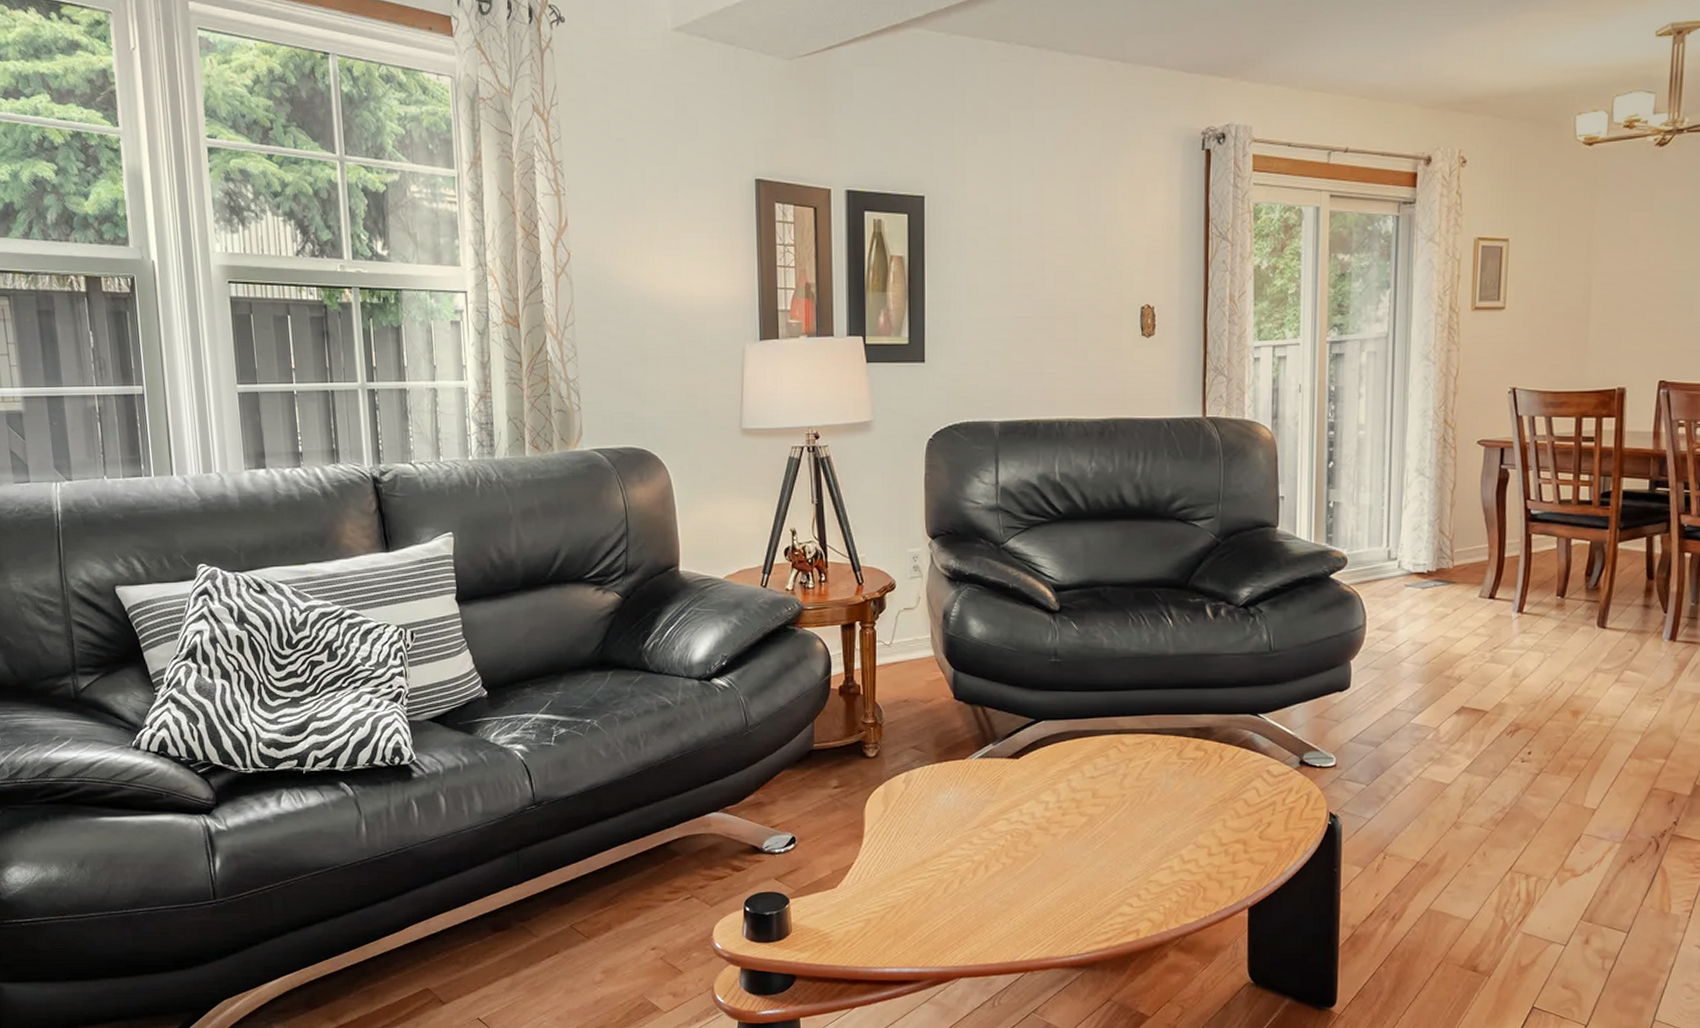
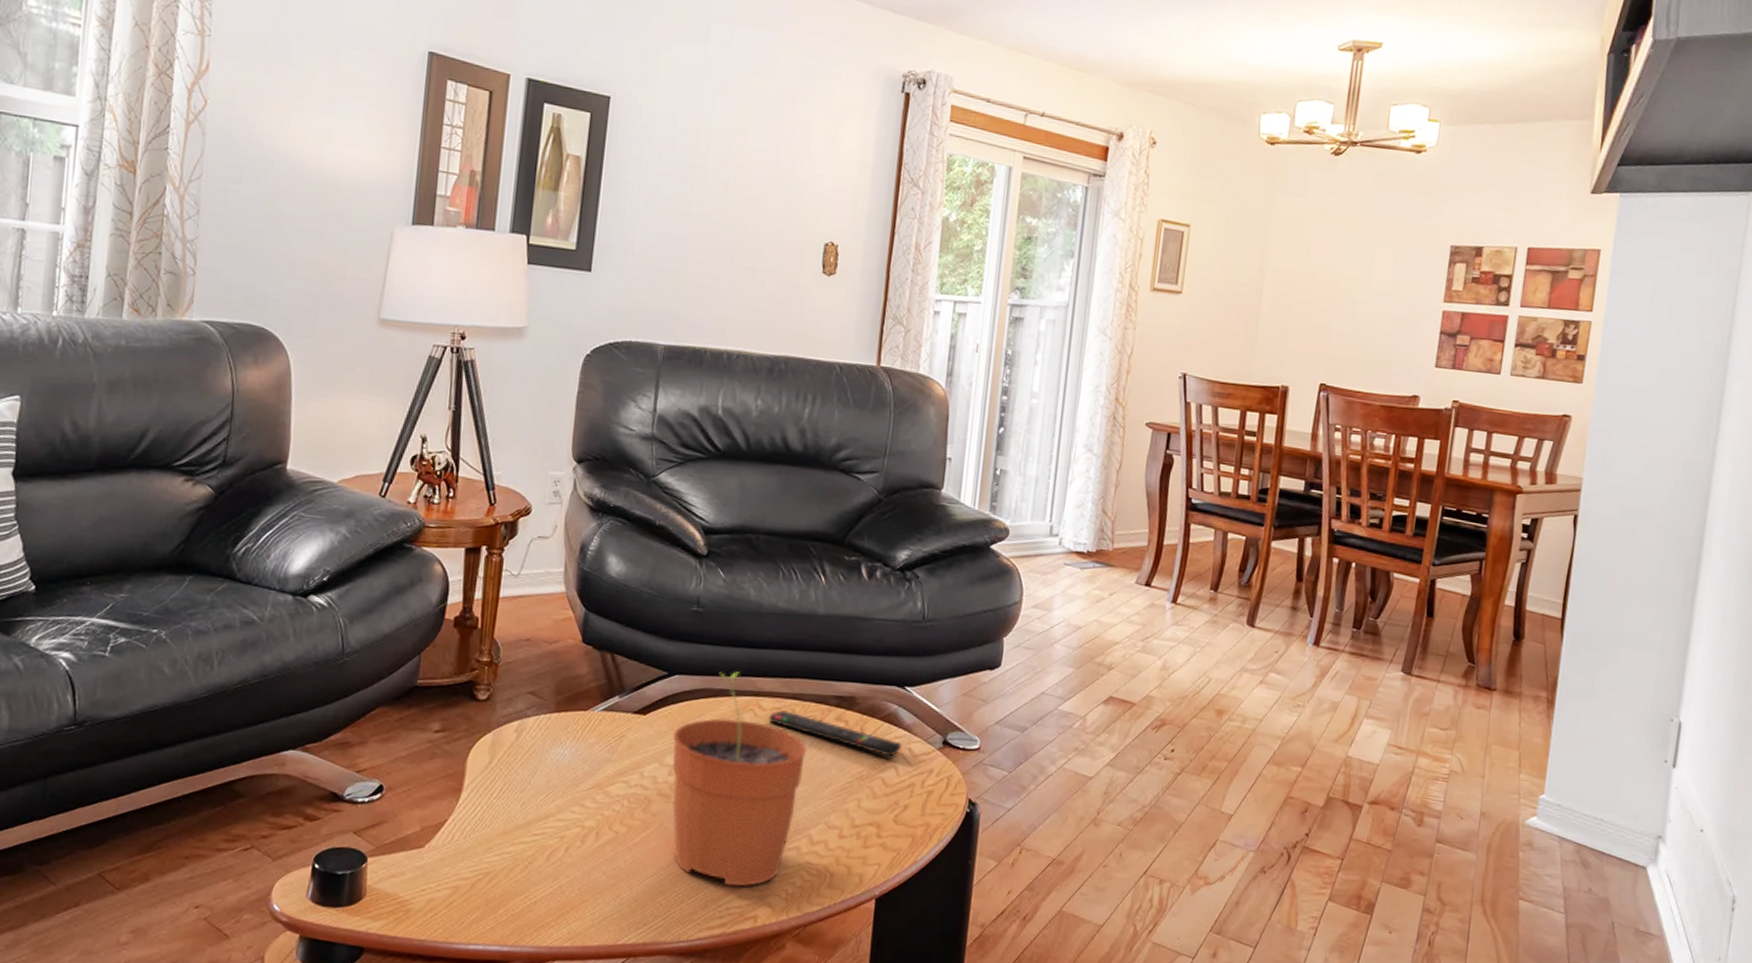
plant pot: none [1046,713,1171,905] -> present [672,671,807,887]
remote control: none [1131,745,1260,779] -> present [768,710,902,757]

